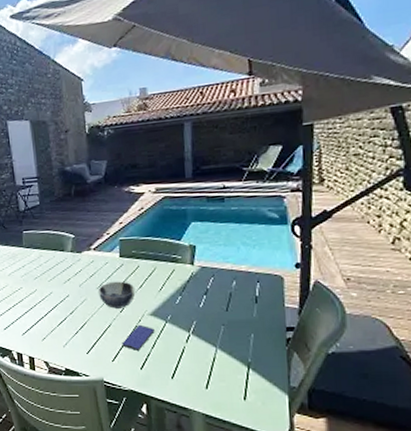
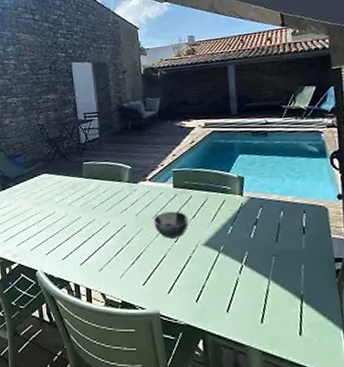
smartphone: present [121,324,155,350] -> none [177,255,209,282]

